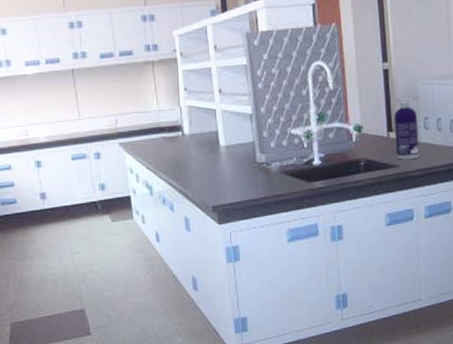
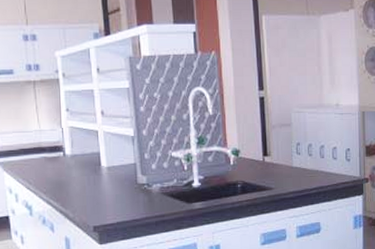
spray bottle: present [393,98,420,160] -> none [268,125,292,183]

